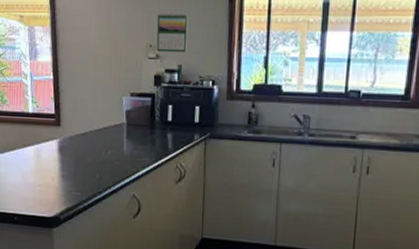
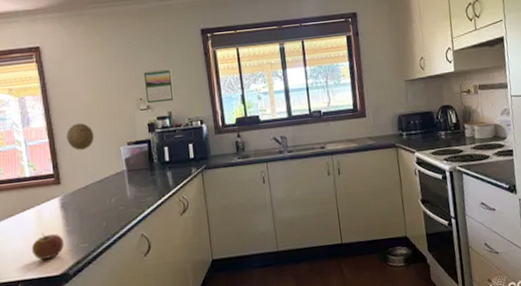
apple: none [28,173,59,200] -> present [31,233,65,261]
decorative plate: none [71,63,98,93] -> present [66,122,95,150]

